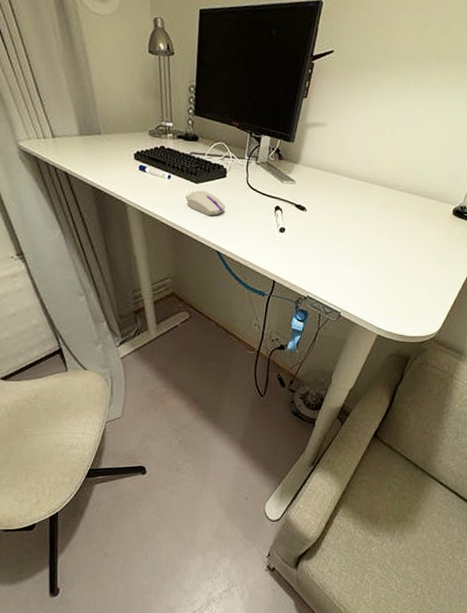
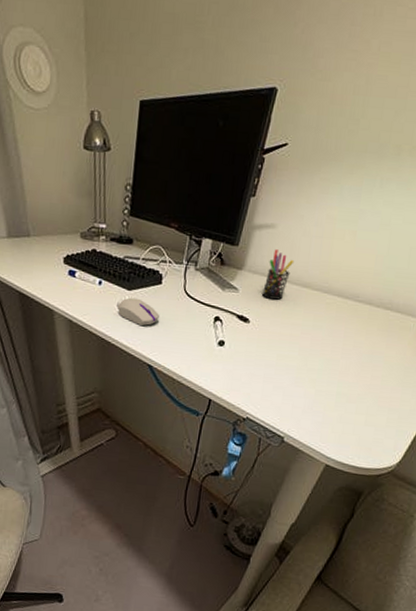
pen holder: none [317,145,344,190] -> present [262,249,295,300]

